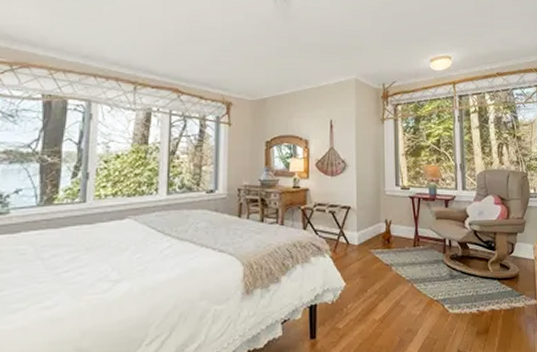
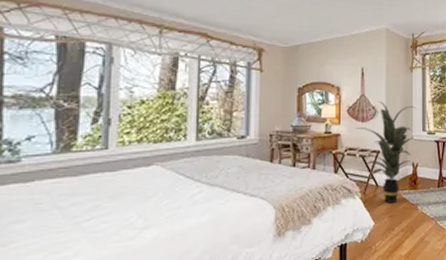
indoor plant: none [325,155,389,263] -> present [356,101,416,204]

